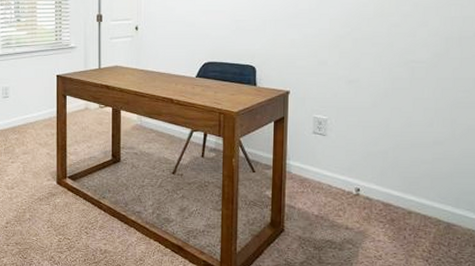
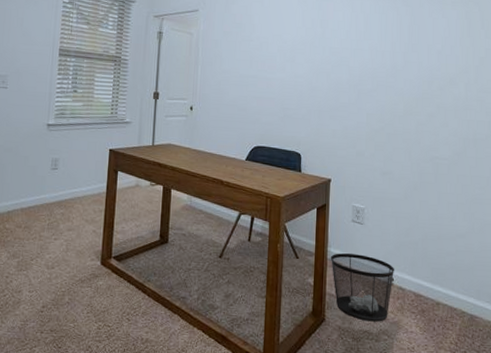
waste bin: none [289,165,362,232] -> present [330,253,395,322]

